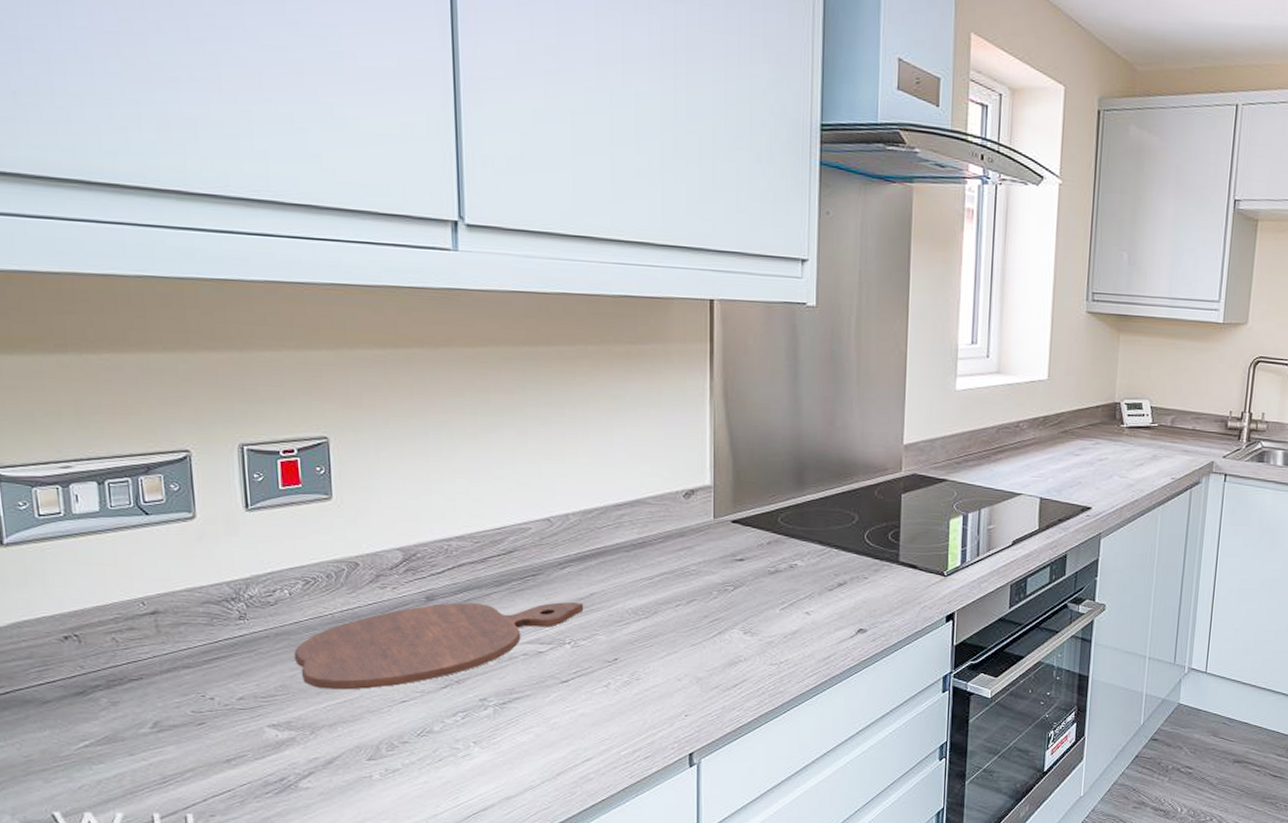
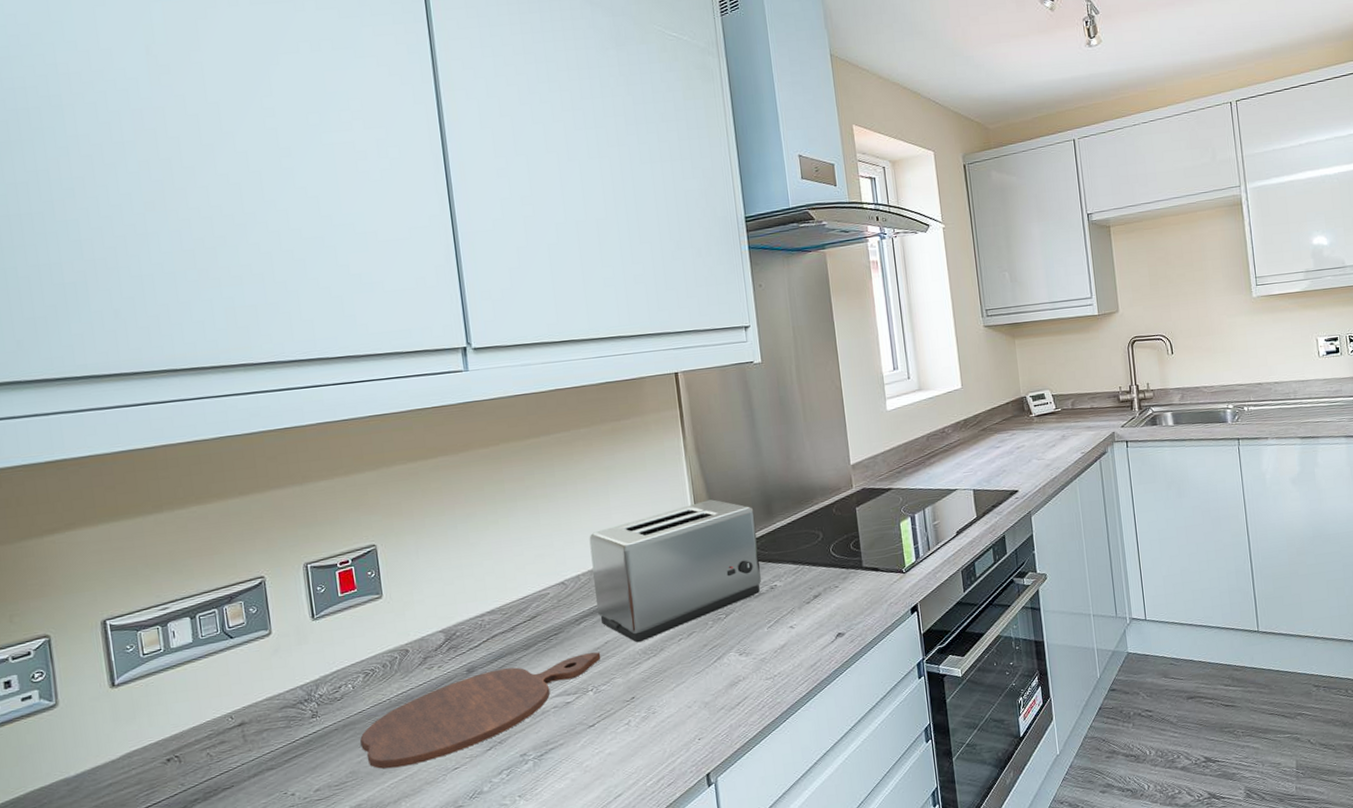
toaster: none [584,455,783,601] -> present [589,499,761,643]

